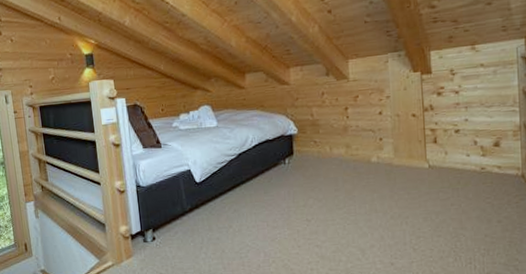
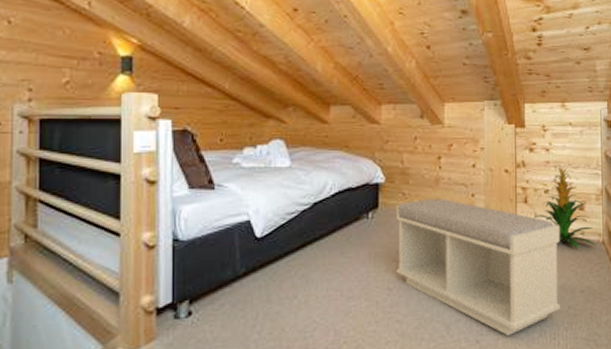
bench: none [310,144,477,260] -> present [396,198,561,337]
indoor plant: none [444,104,515,183] -> present [533,164,597,249]

